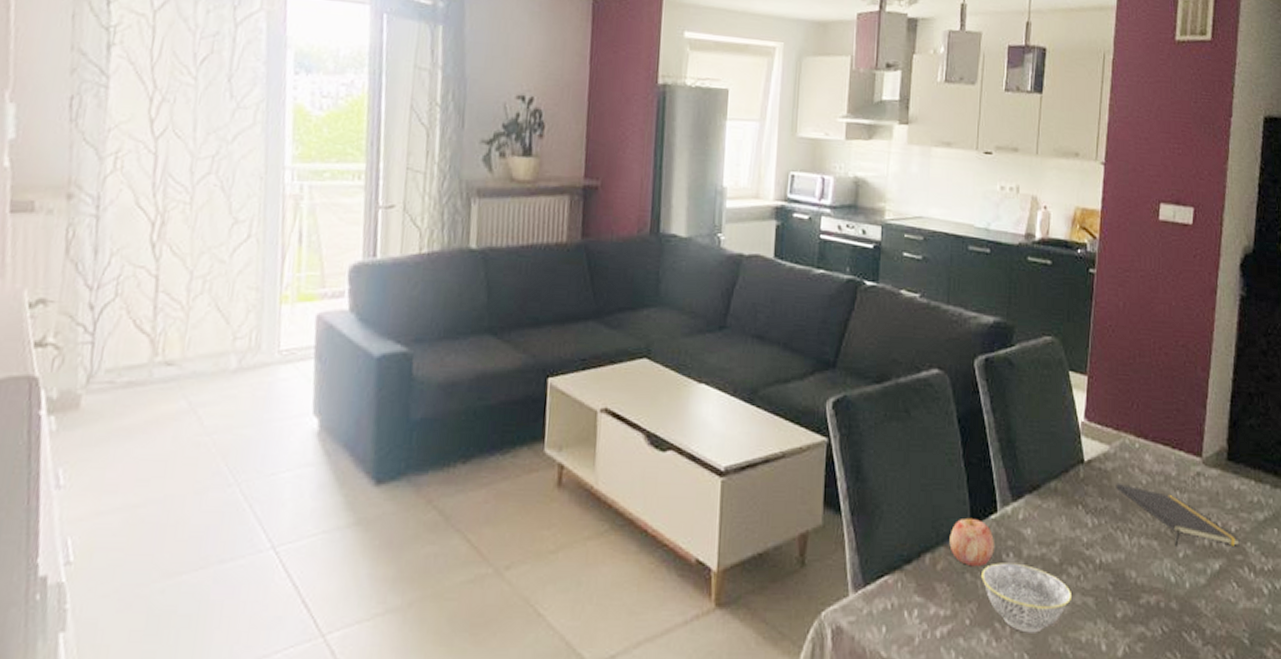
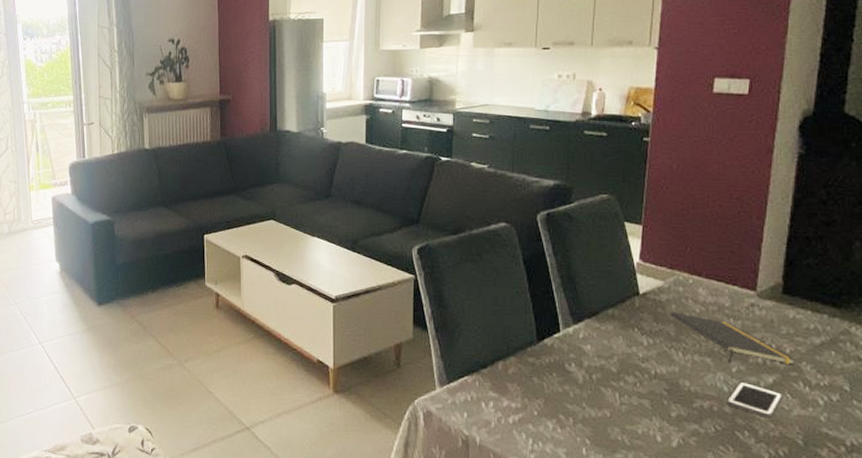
apple: present [949,517,994,567] -> none [518,336,558,373]
bowl: present [981,563,1071,633] -> none [547,370,628,425]
cell phone: none [1174,569,1228,613] -> present [727,381,782,418]

